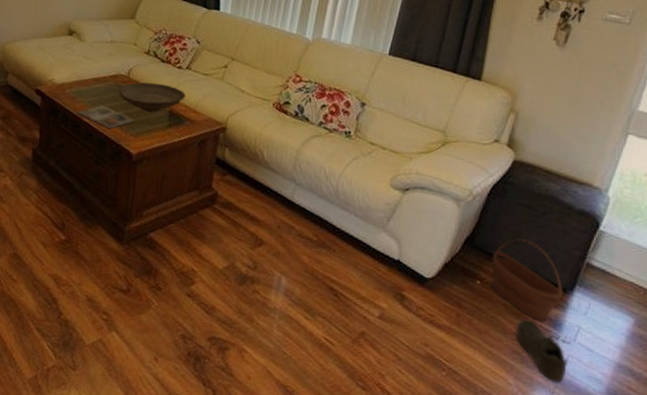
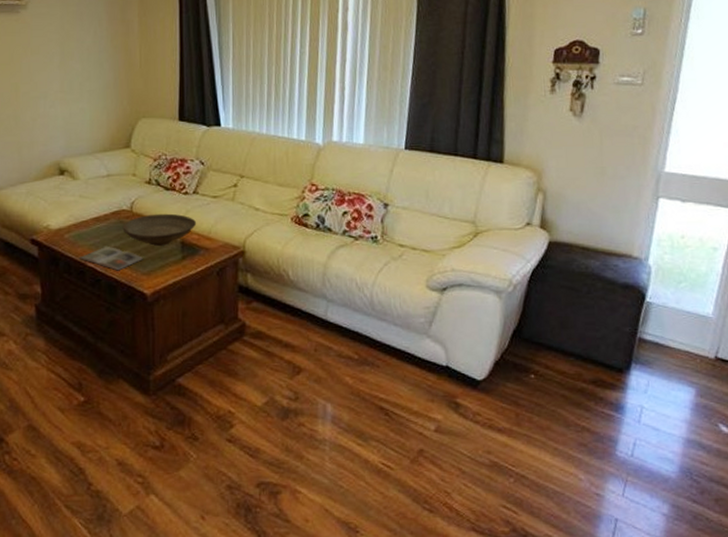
basket: present [491,238,564,322] -> none [542,323,621,408]
shoe: present [515,319,572,383] -> none [577,408,637,469]

